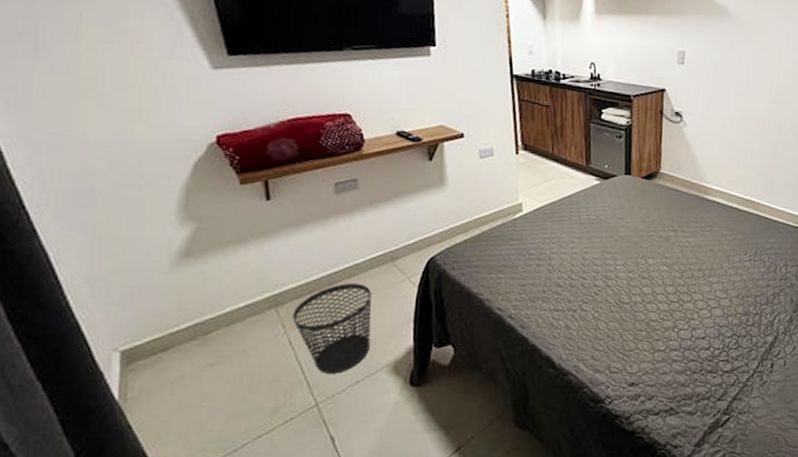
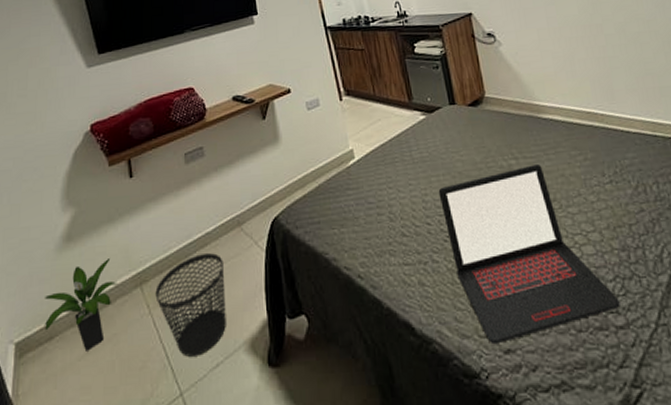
potted plant: none [157,279,249,363] -> present [44,259,119,351]
laptop: none [598,237,731,379] -> present [438,163,620,345]

